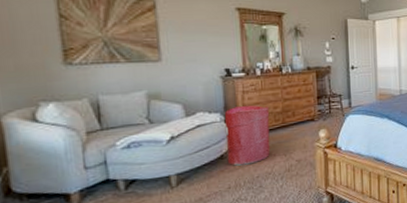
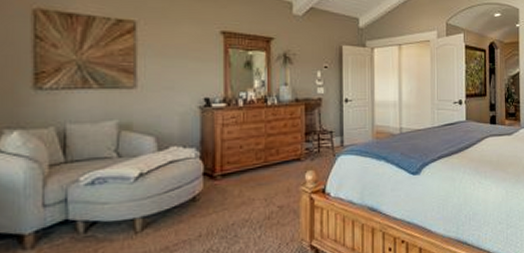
laundry hamper: present [224,105,271,166] -> none [200,140,251,210]

